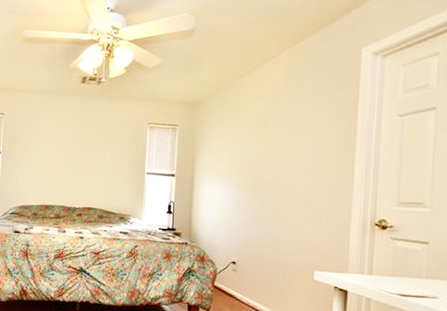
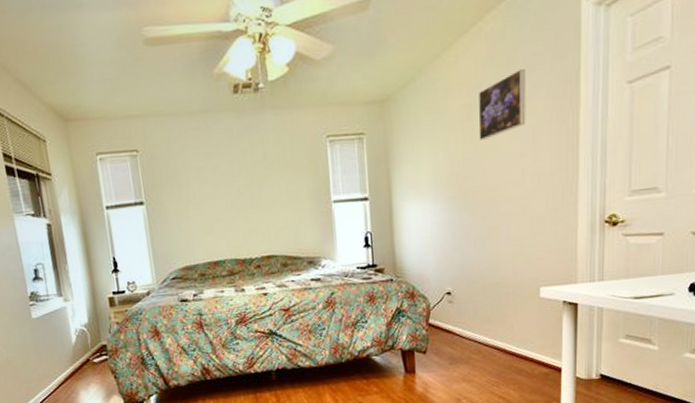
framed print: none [270,93,313,144] -> present [478,68,526,140]

